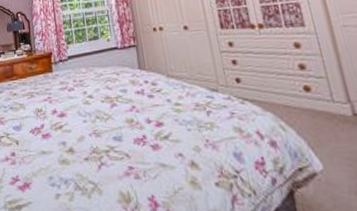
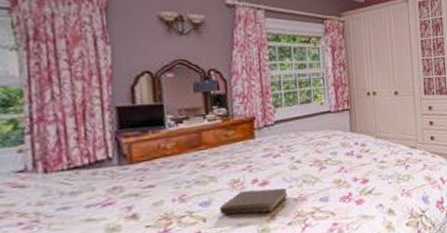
book: none [28,119,83,143] -> present [220,188,288,215]

